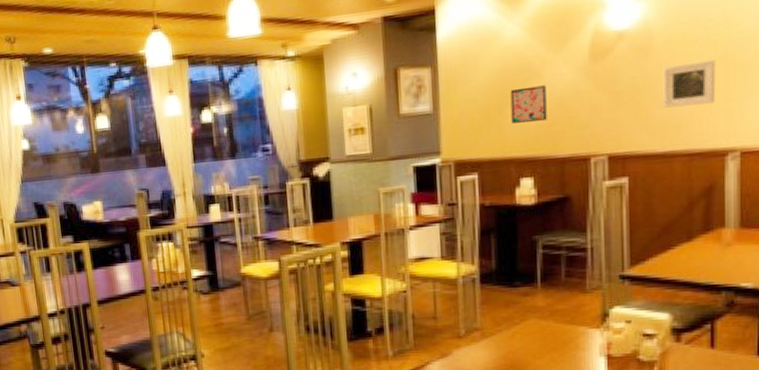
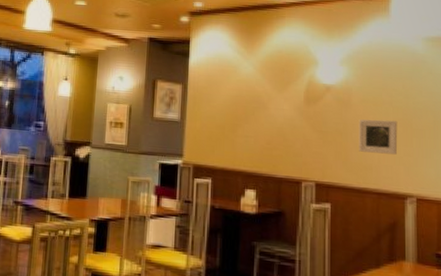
wall art: present [510,85,547,123] -> none [242,114,270,144]

